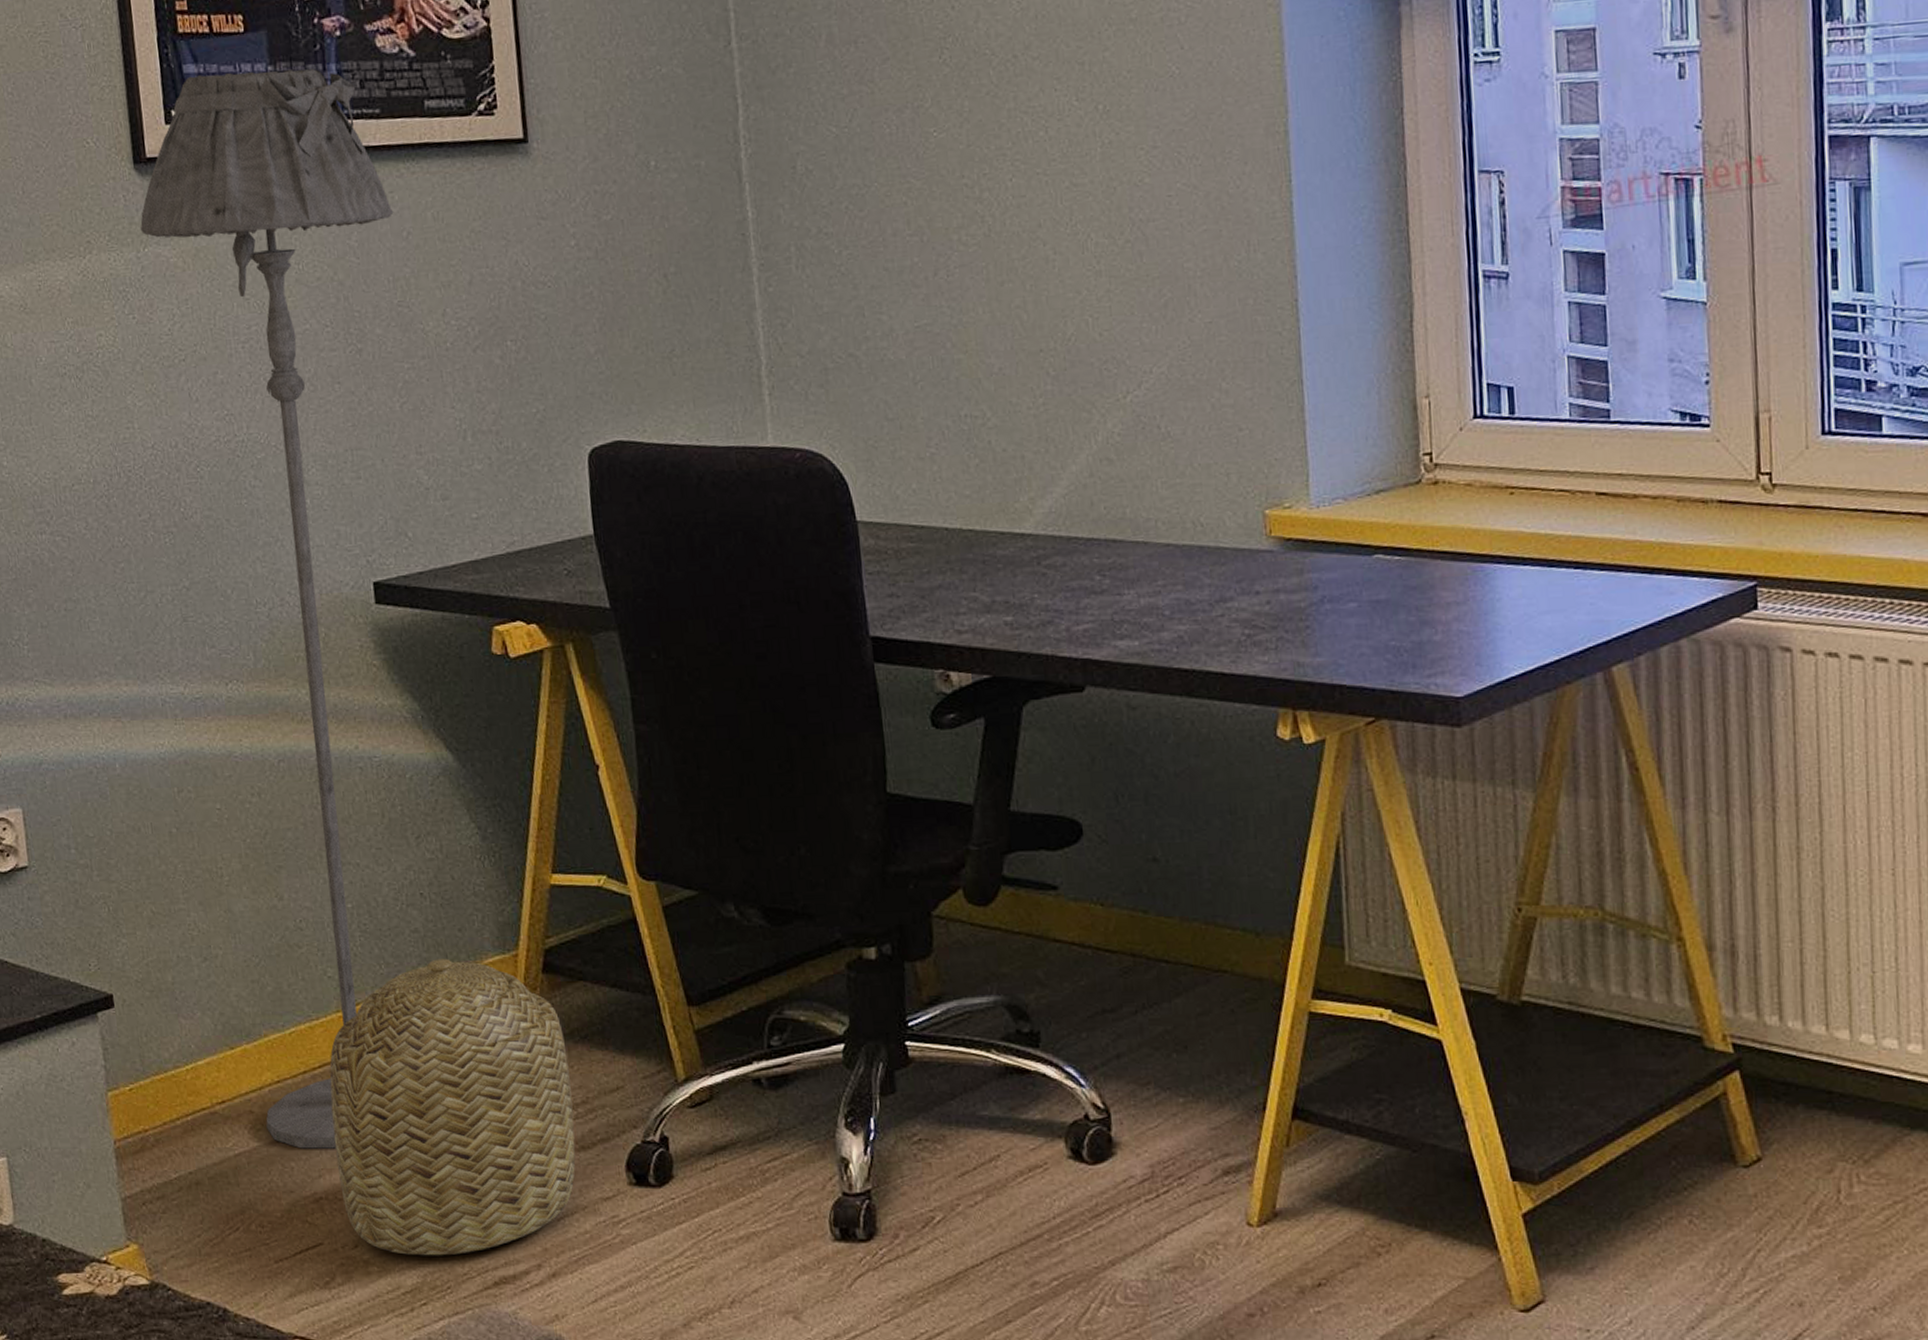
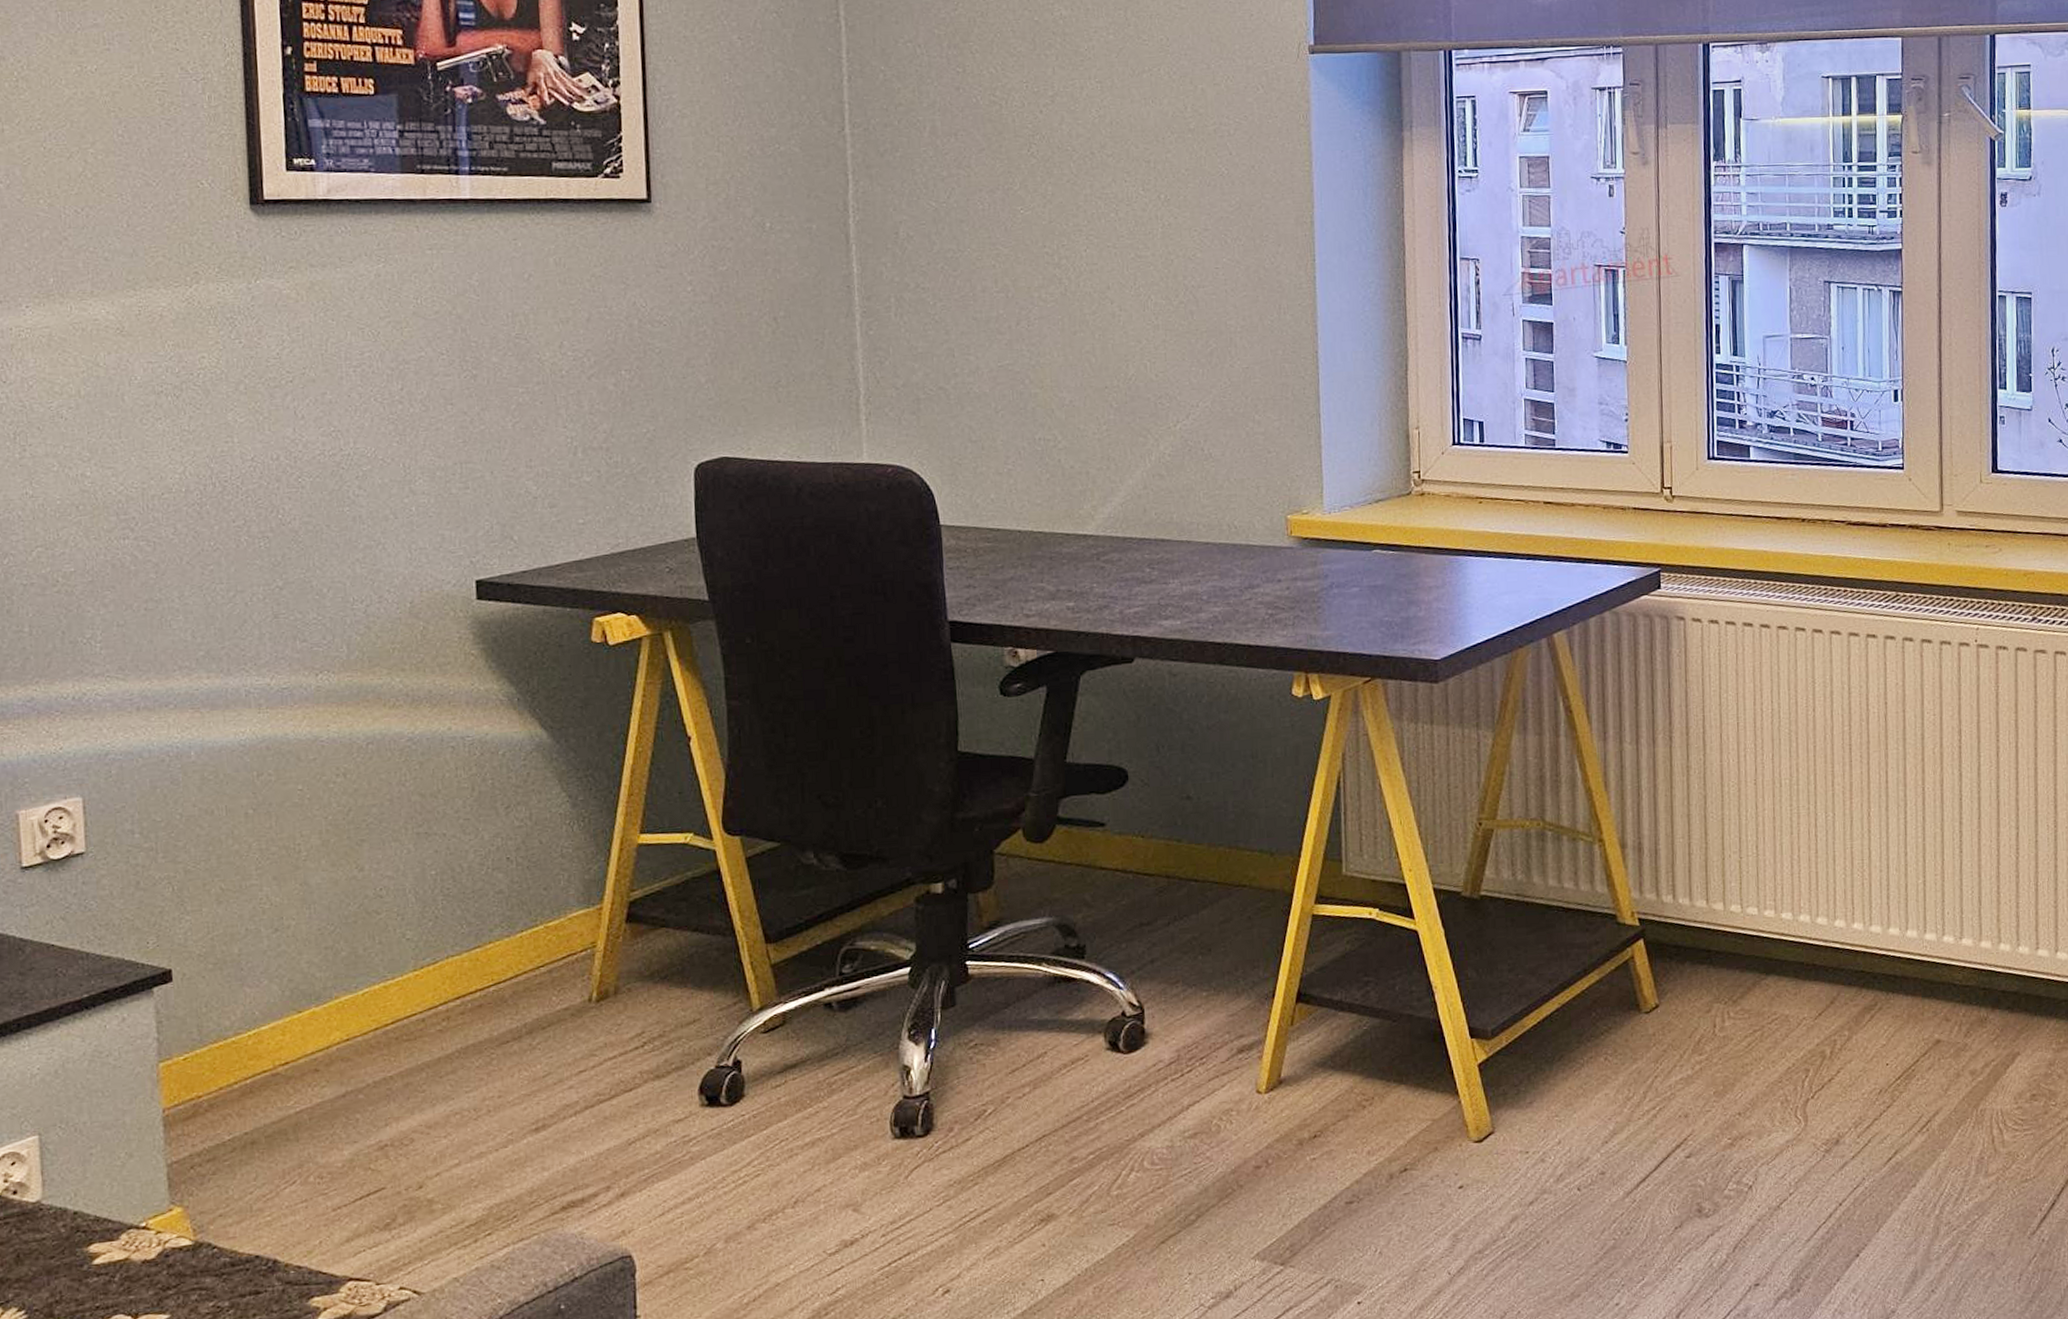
floor lamp: present [140,69,394,1149] -> none [252,128,516,1101]
basket: present [329,958,576,1256] -> none [402,915,650,1190]

